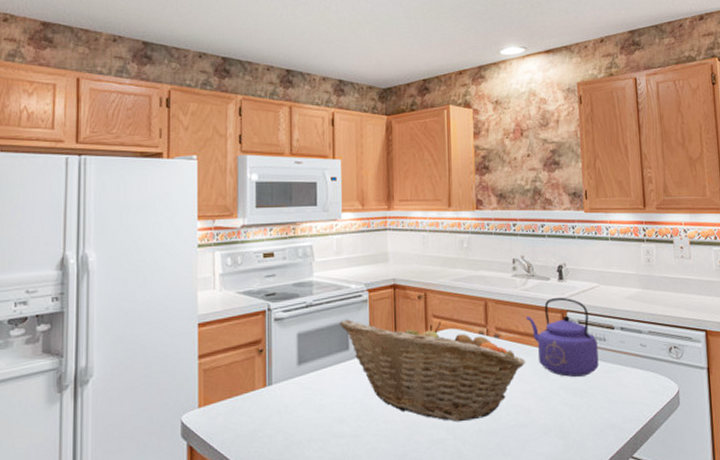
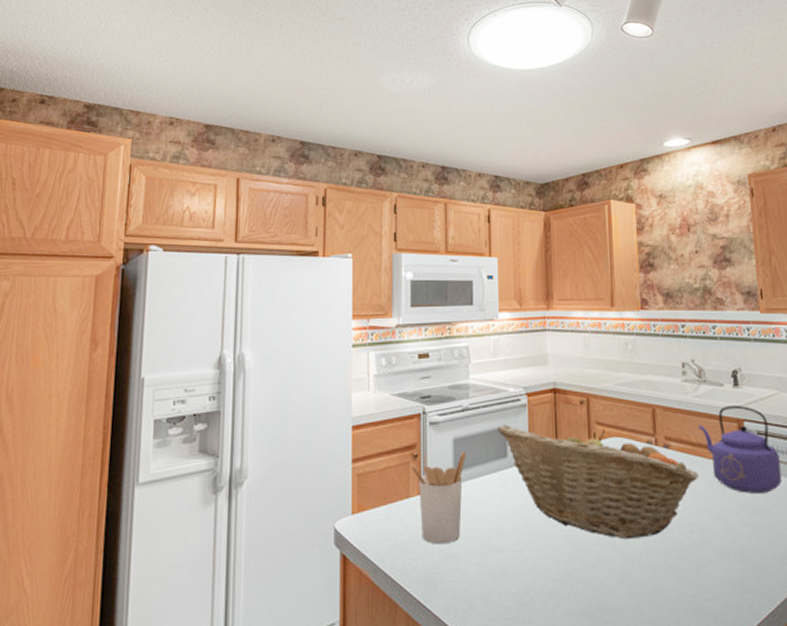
utensil holder: none [255,346,310,433] -> present [410,452,467,545]

